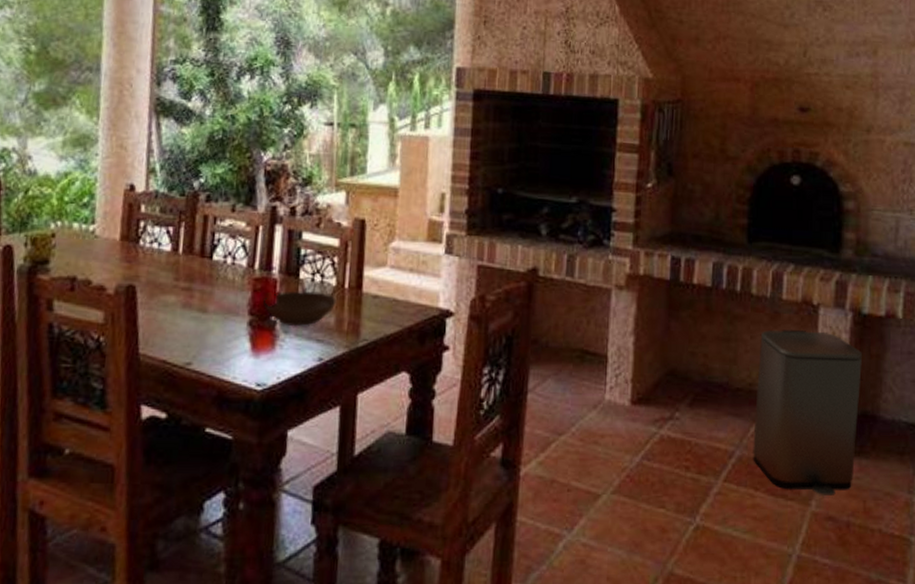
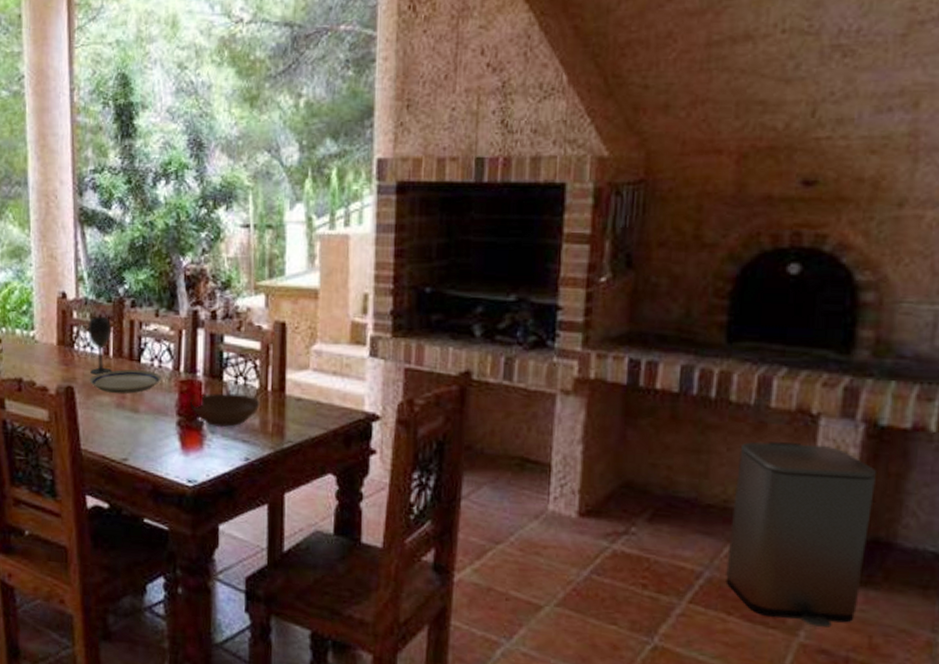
plate: none [154,267,235,292] -> present [89,369,162,394]
wine glass: none [156,210,183,273] -> present [87,316,112,375]

